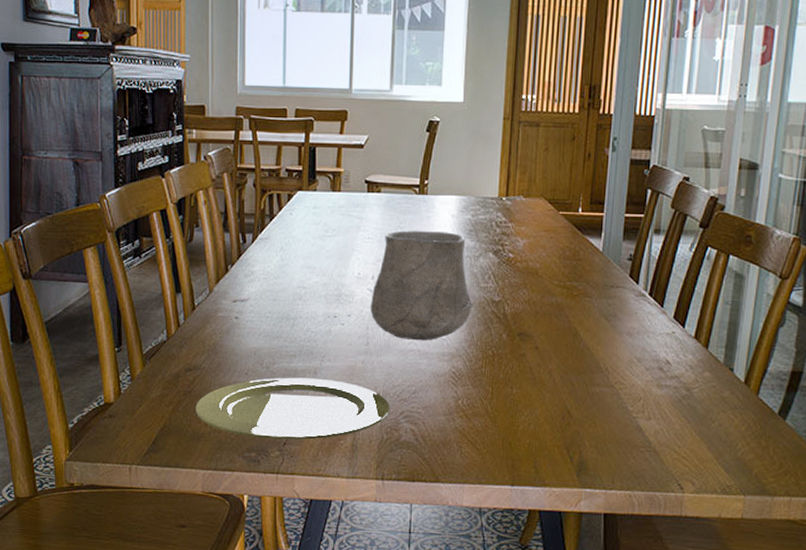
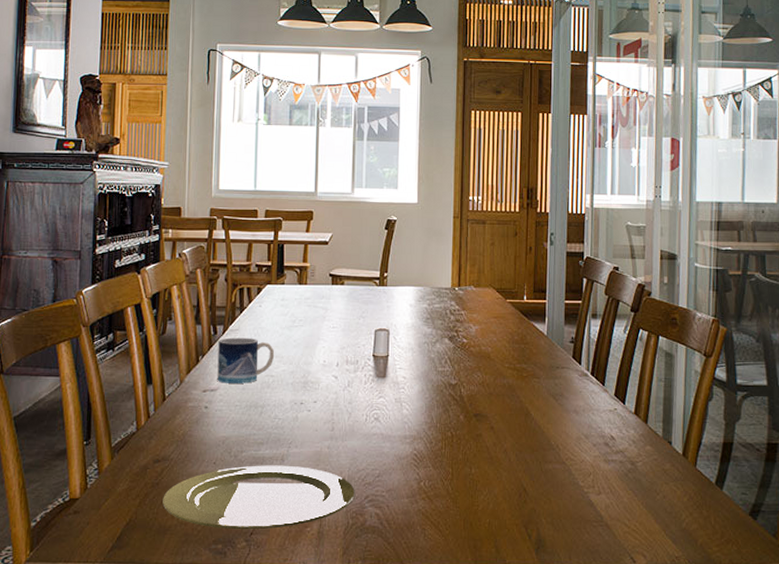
mug: none [247,246,307,295] -> present [217,337,275,383]
ceramic cup: present [370,231,474,341] -> none [335,320,432,425]

